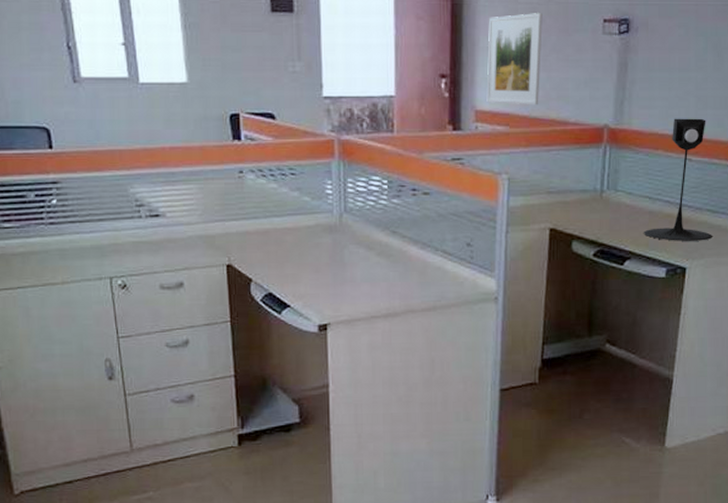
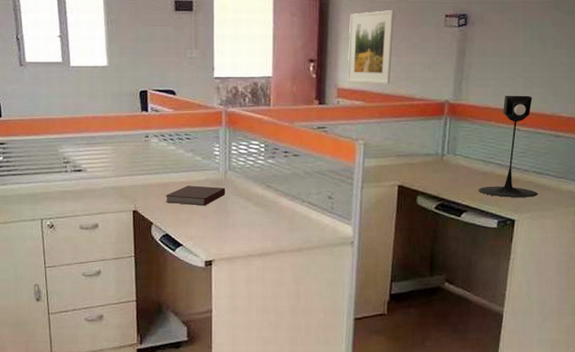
notebook: none [266,232,342,258] -> present [165,185,226,206]

